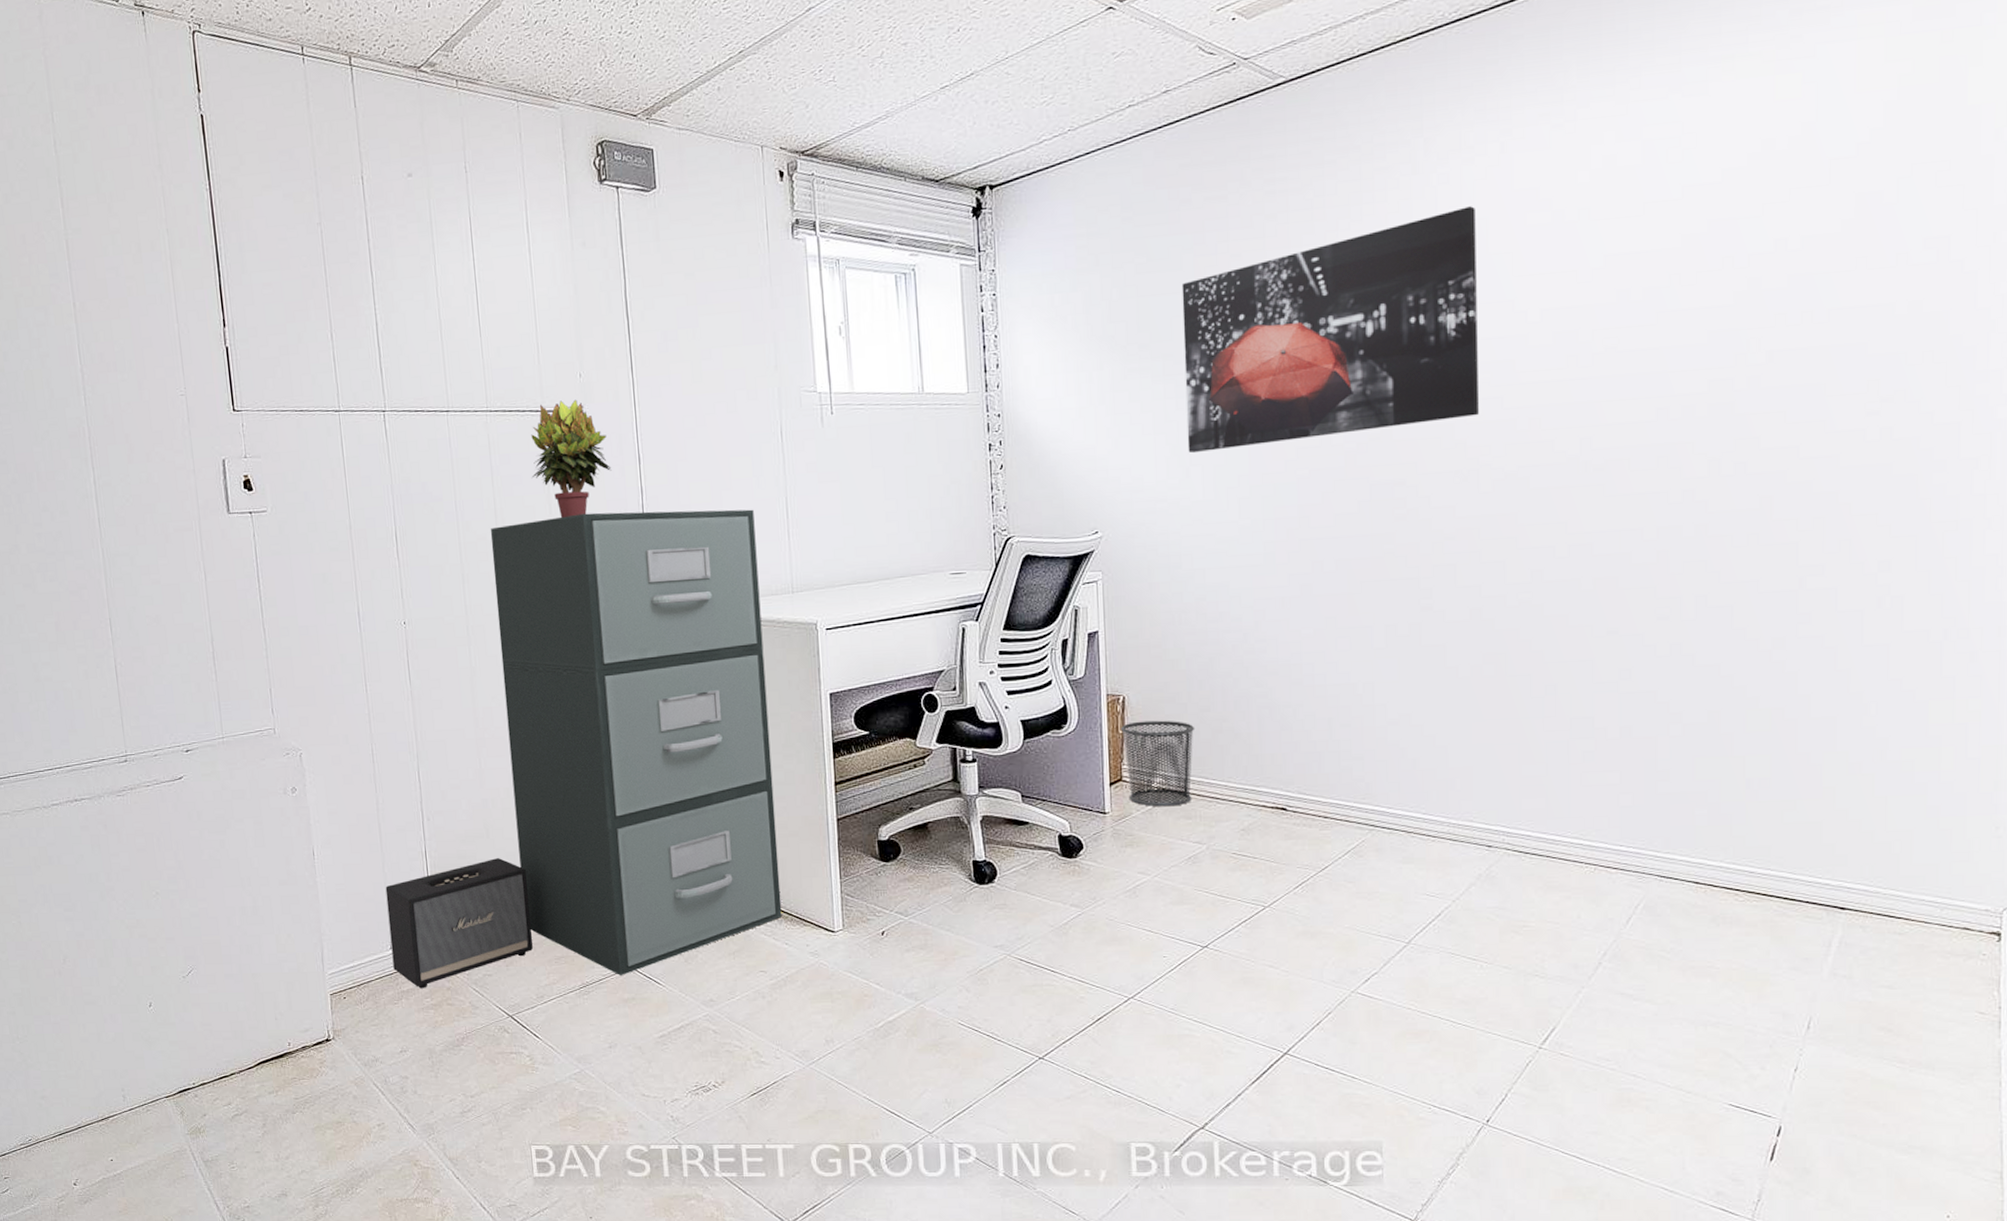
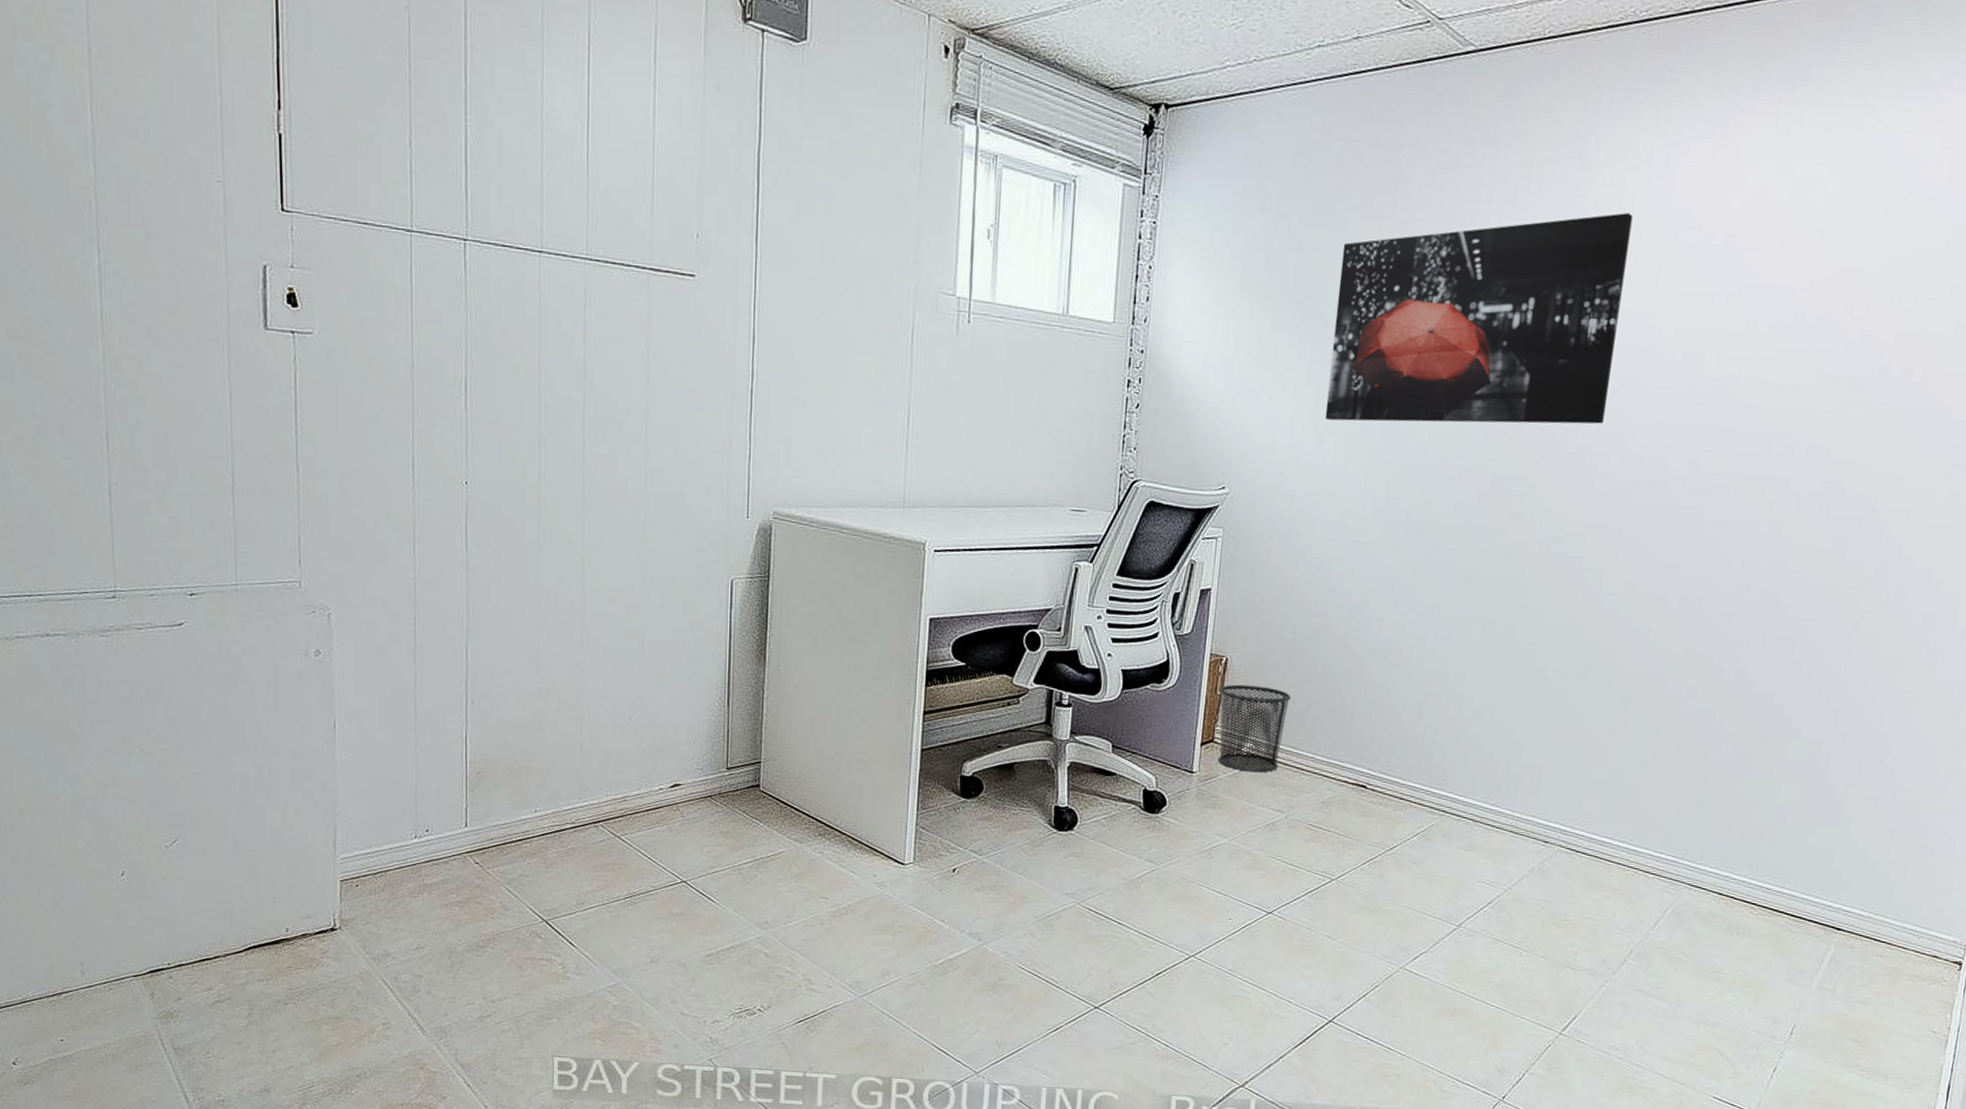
speaker: present [385,858,533,988] -> none [416,752,578,883]
filing cabinet: present [490,509,782,975] -> none [573,389,873,889]
potted plant: present [531,399,612,518] -> none [629,260,722,392]

